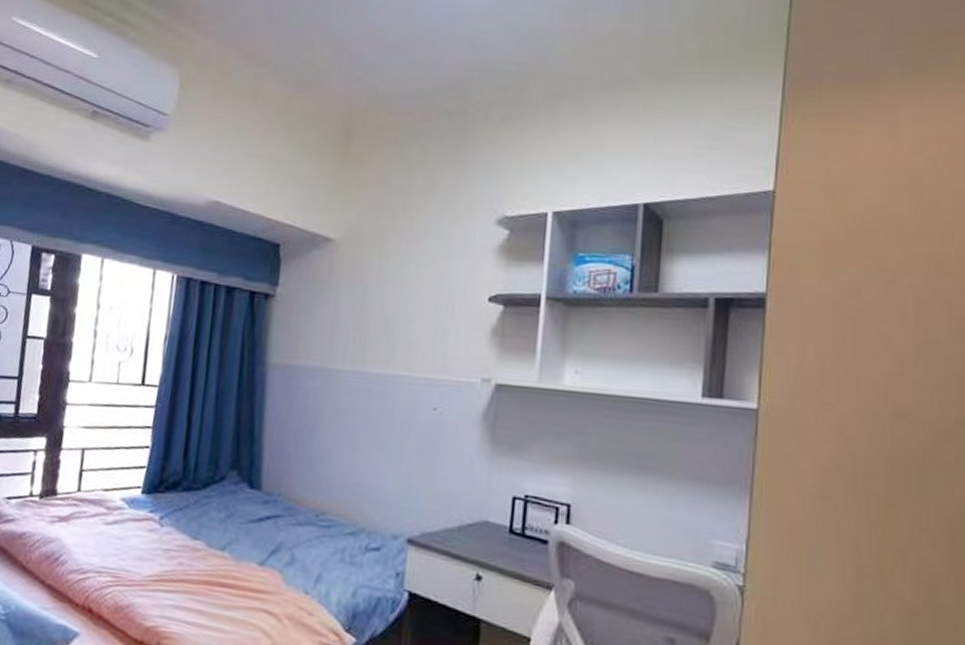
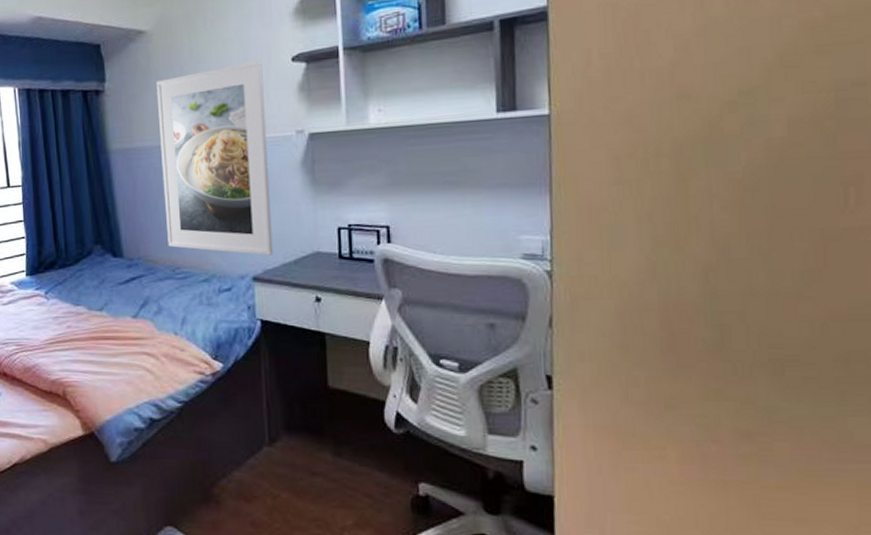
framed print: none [316,293,456,517] -> present [156,60,273,256]

